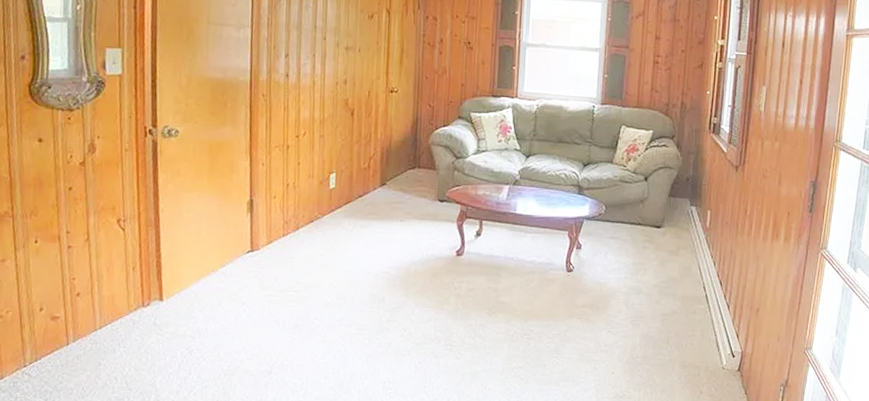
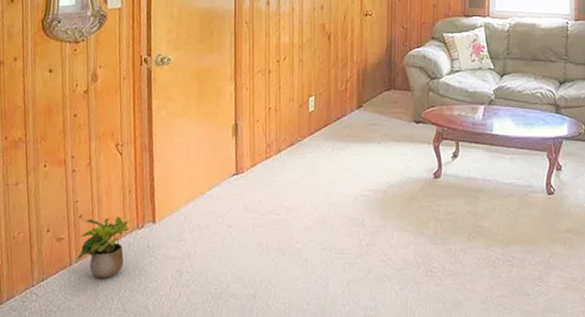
potted plant: none [74,294,134,359] -> present [76,216,130,280]

